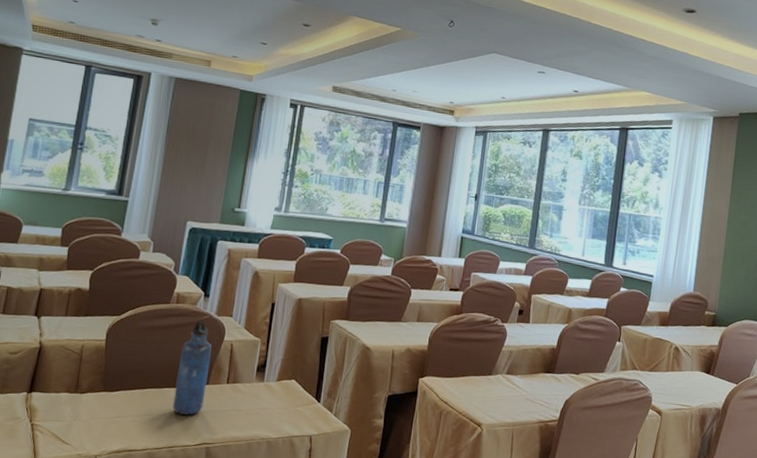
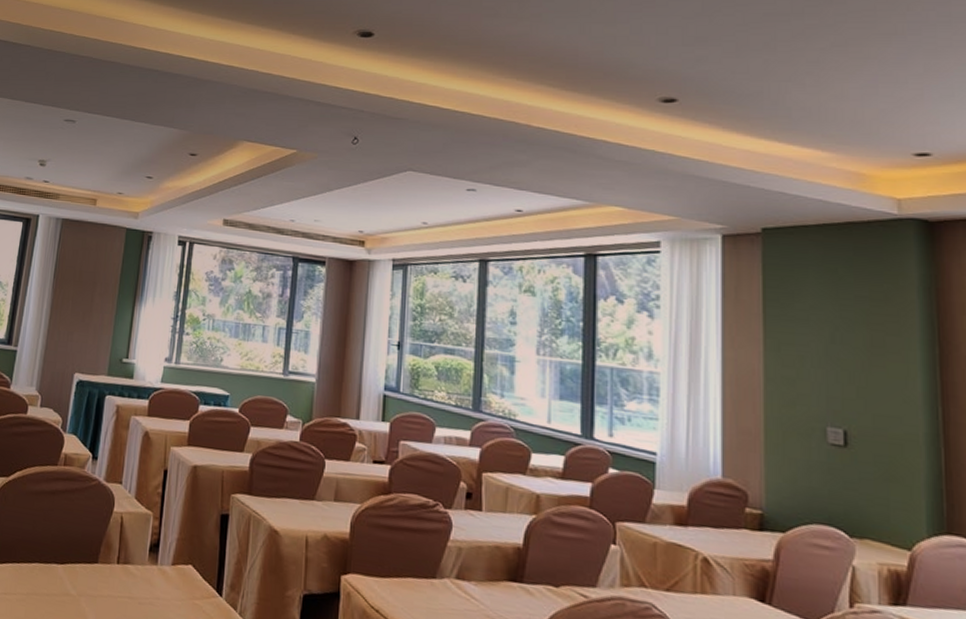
water bottle: present [173,321,212,415] -> none [60,487,101,599]

